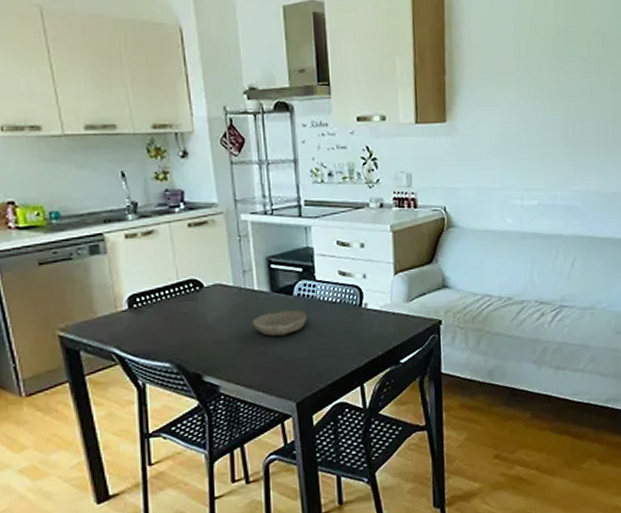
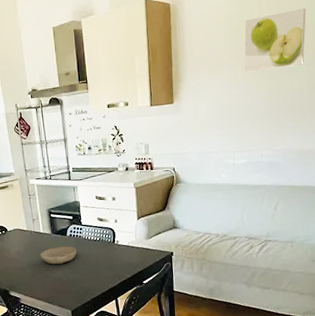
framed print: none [536,19,610,90] -> present [244,8,307,72]

